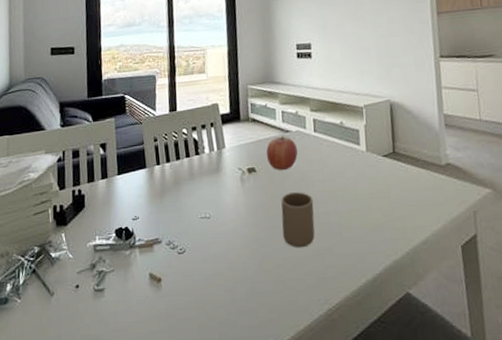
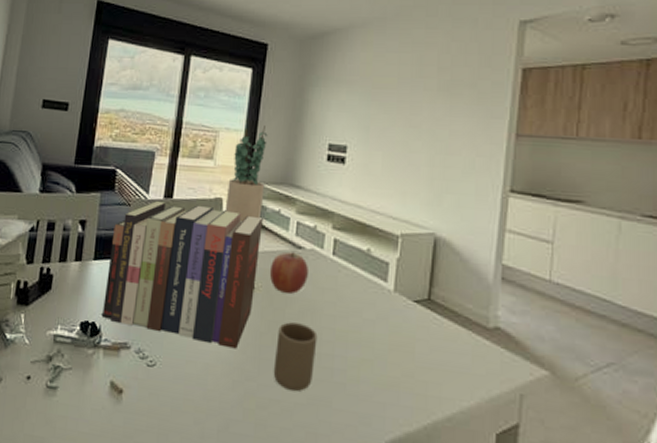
books: none [131,112,257,225] -> present [102,201,263,349]
vase: none [220,38,252,120] -> present [225,125,268,222]

